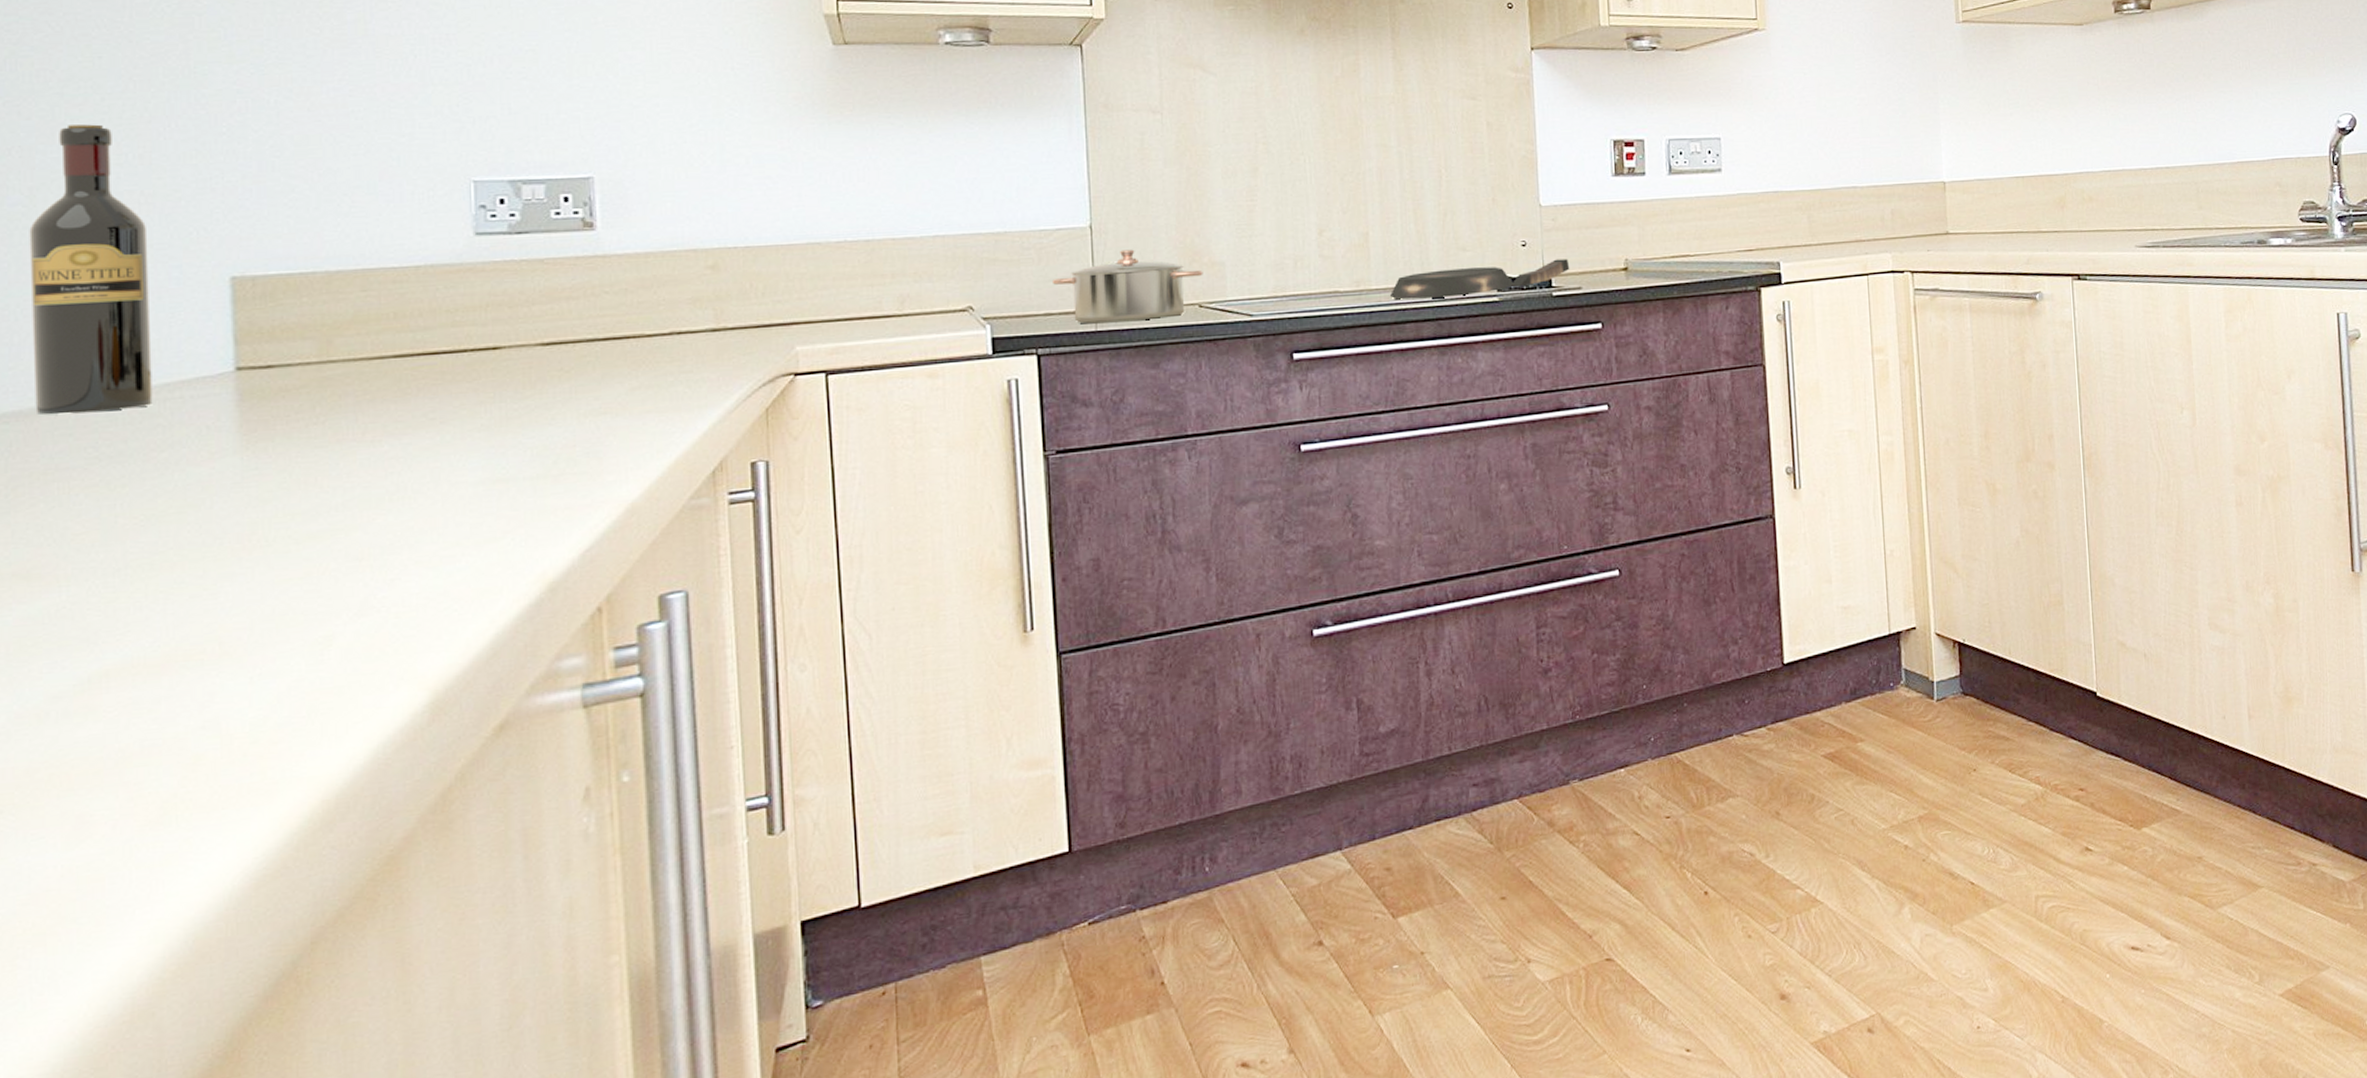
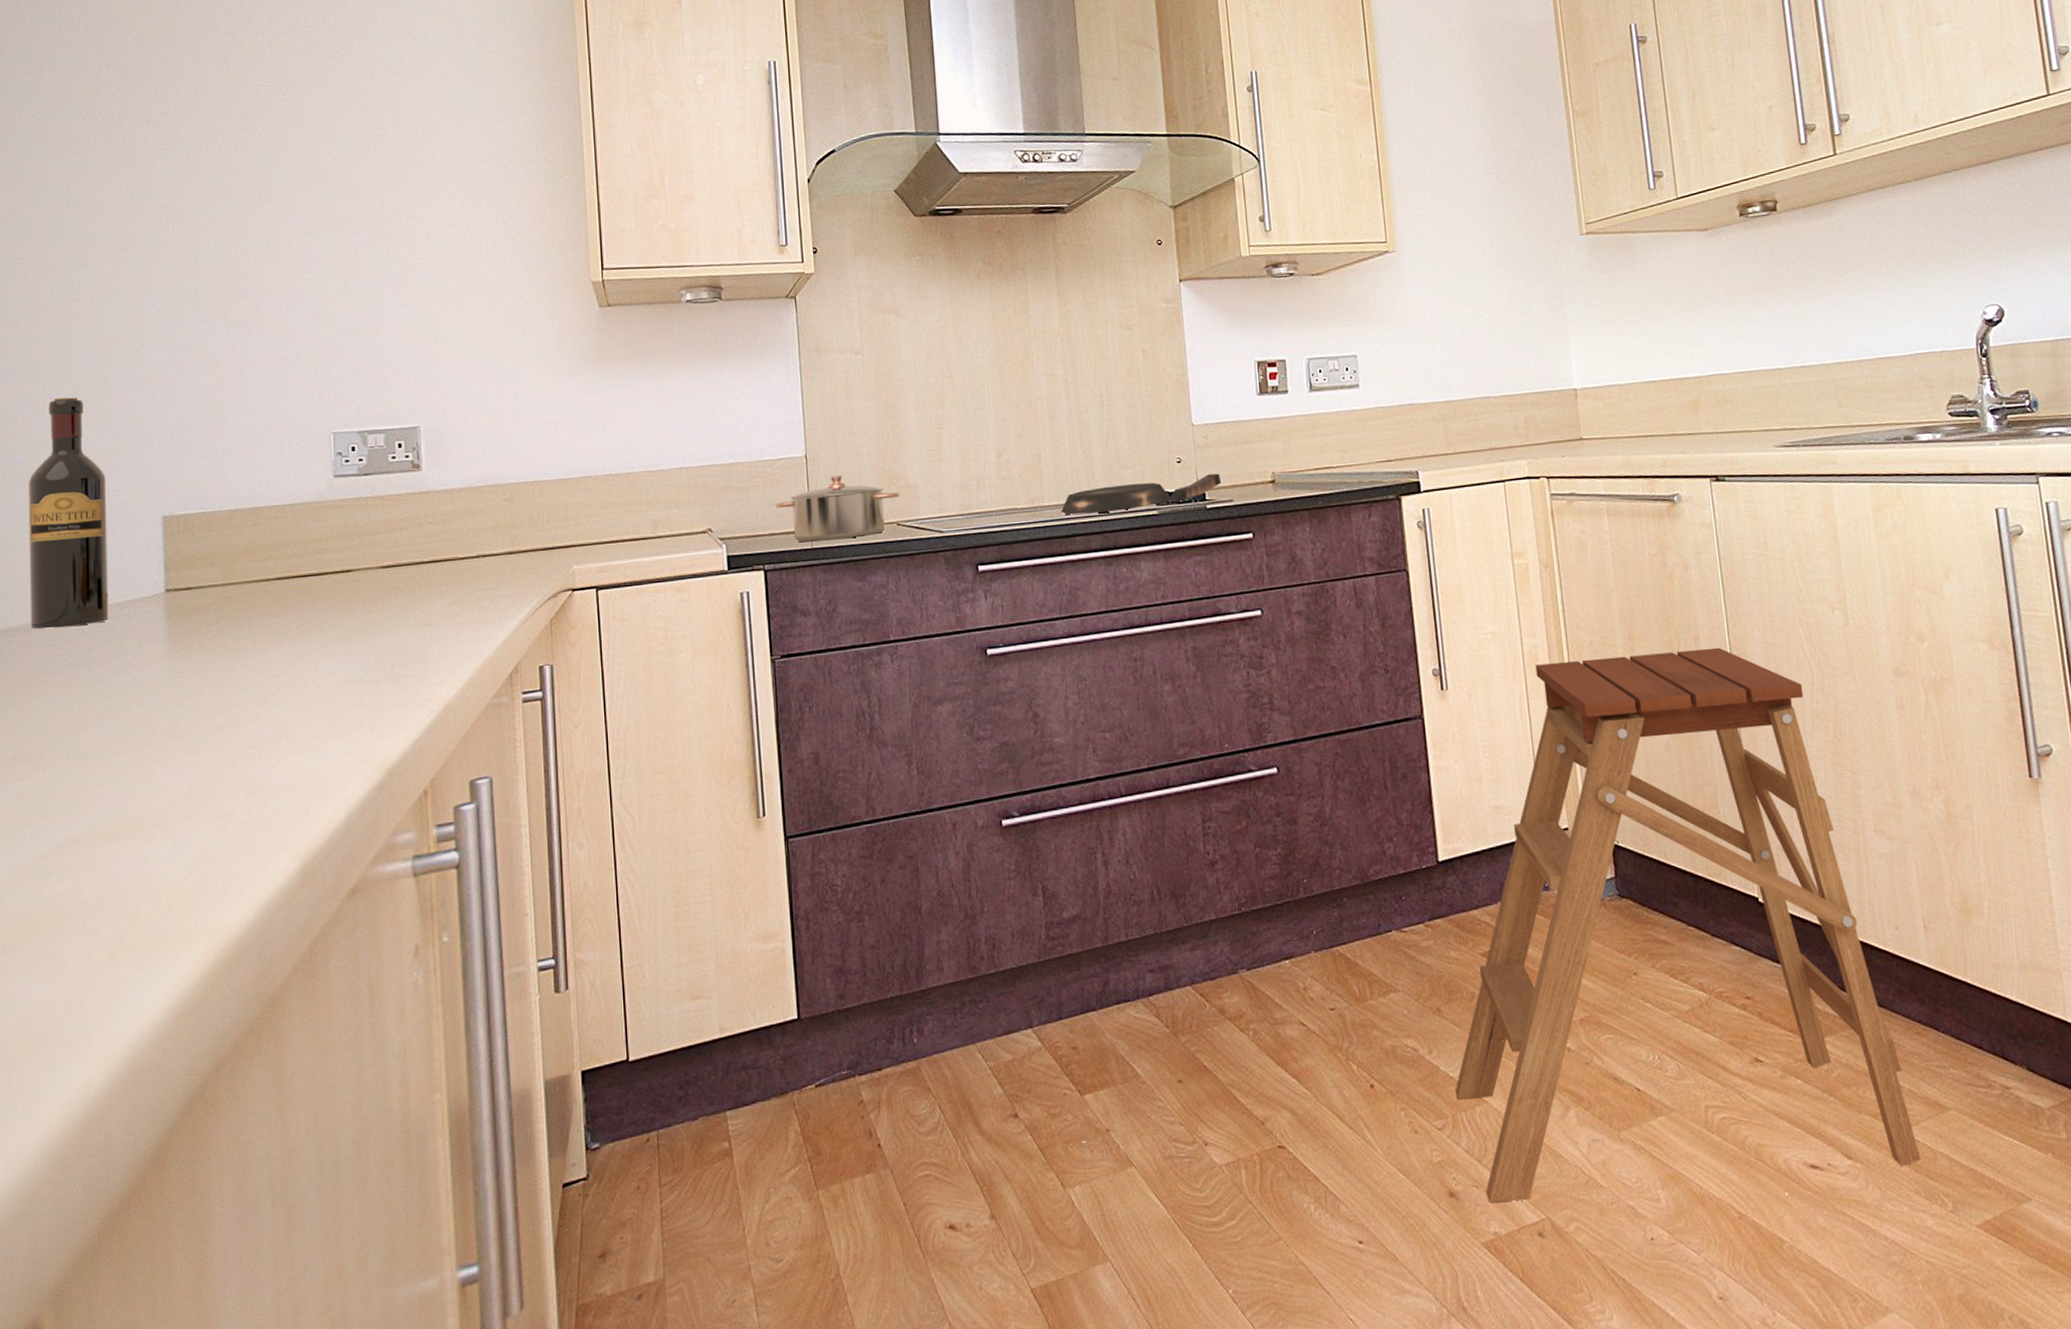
step ladder: none [1791,446,2233,1002] -> present [1455,647,1921,1202]

